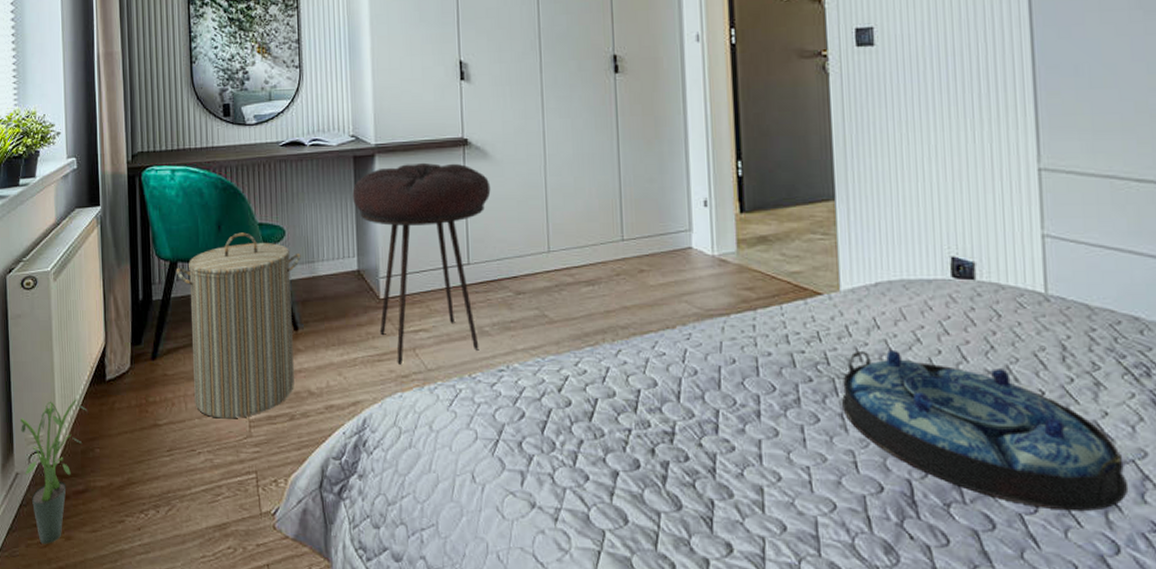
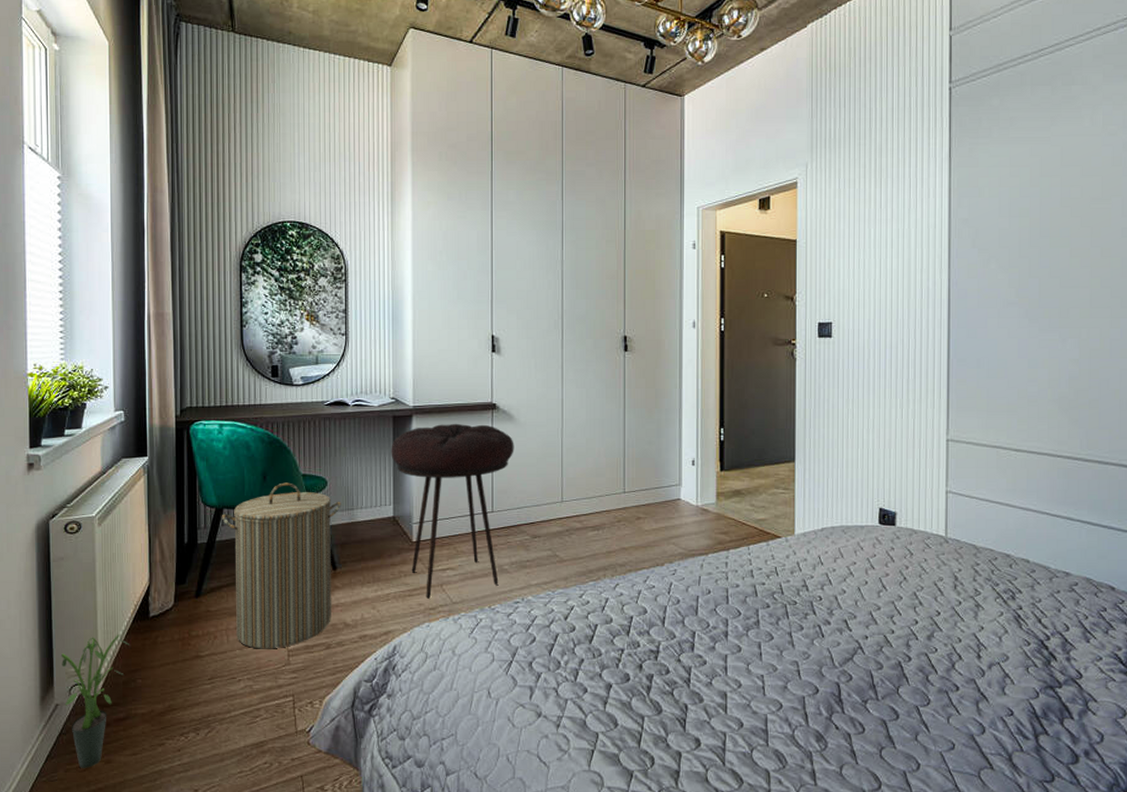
serving tray: present [842,349,1127,512] -> none [791,581,993,703]

